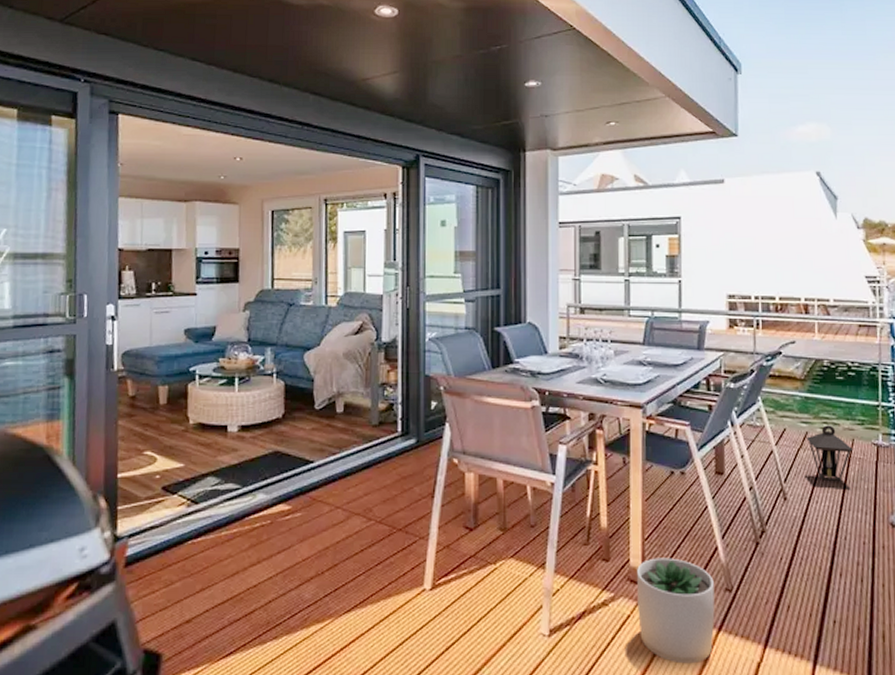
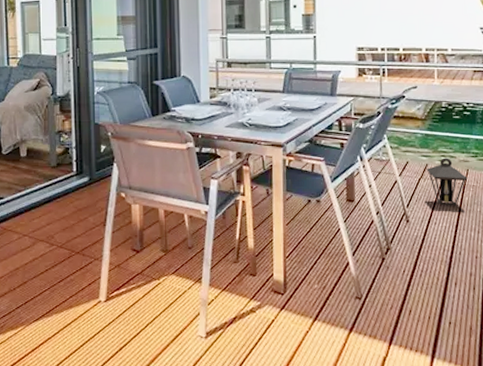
planter: present [636,558,715,664] -> none [279,272,347,359]

